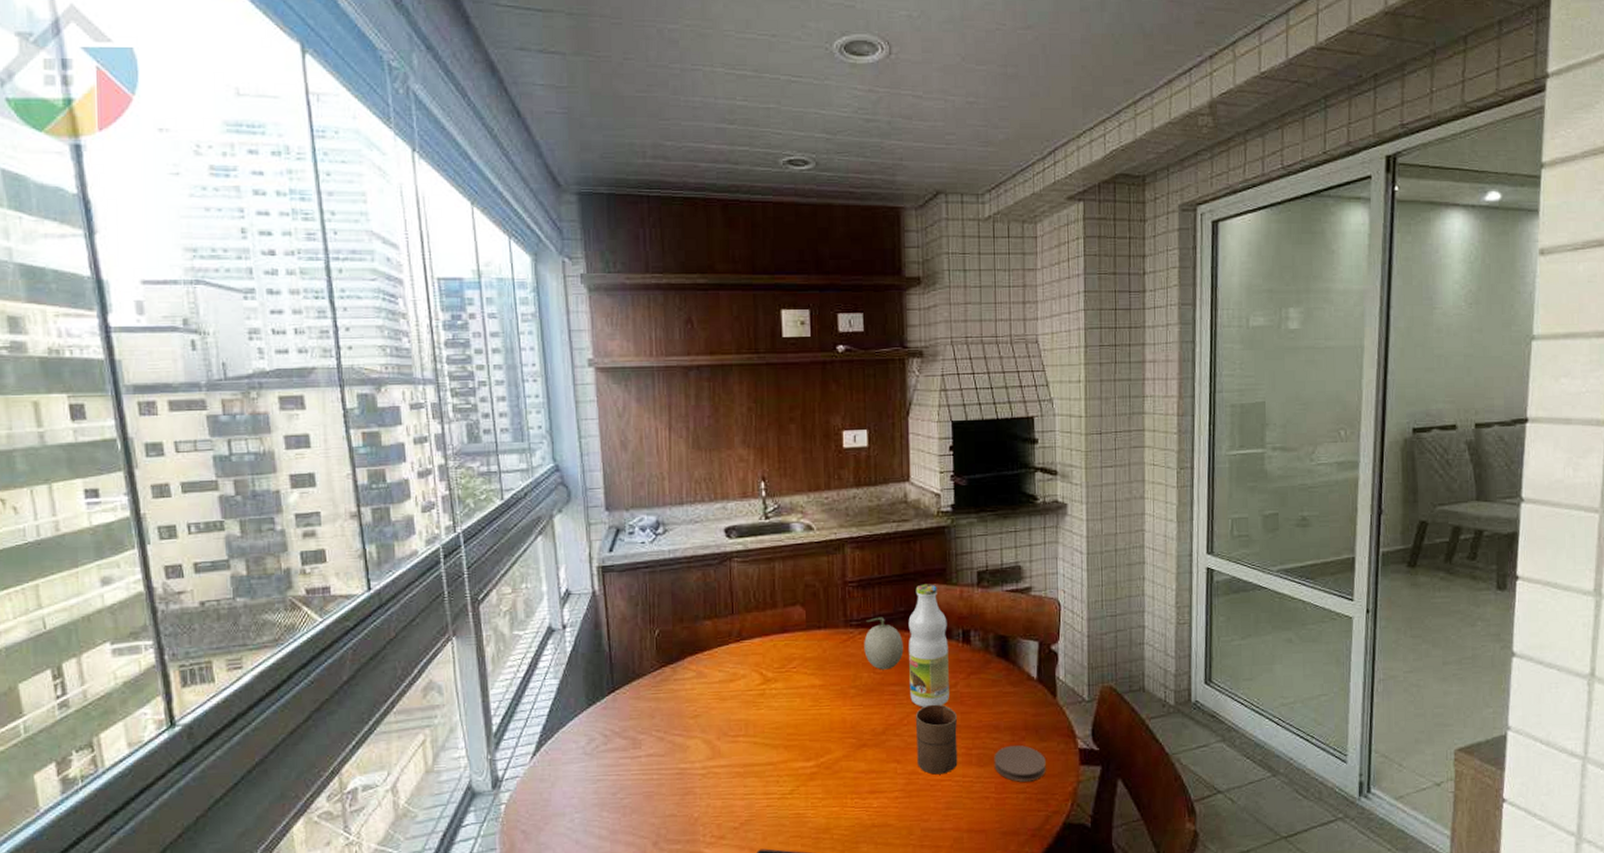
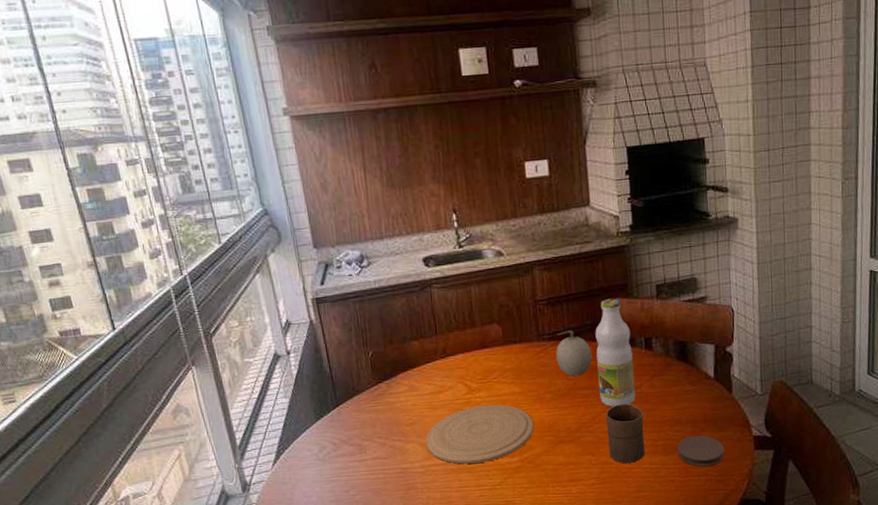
plate: none [710,698,835,767] -> present [426,404,534,464]

